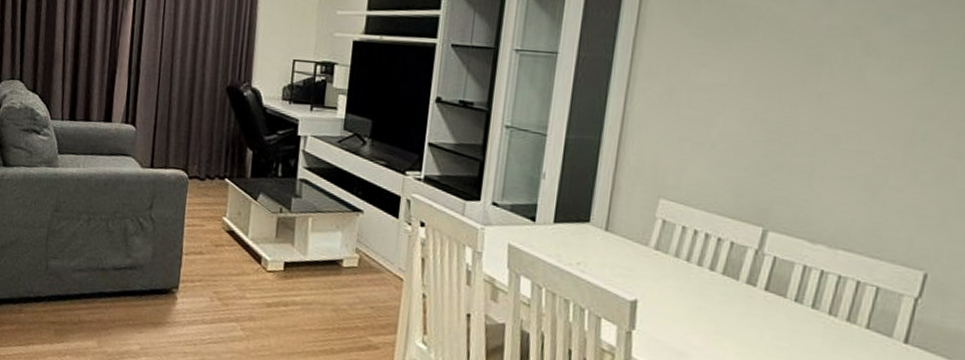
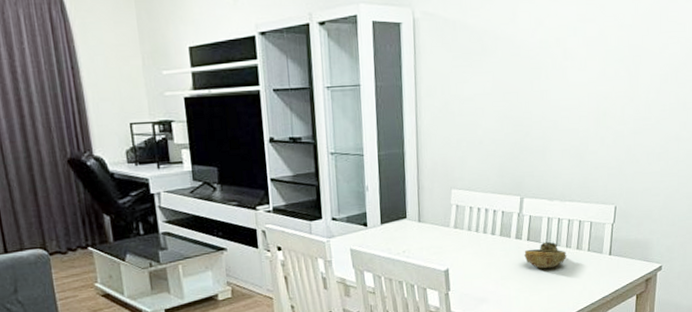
decorative bowl: none [756,298,829,339] -> present [524,241,567,269]

